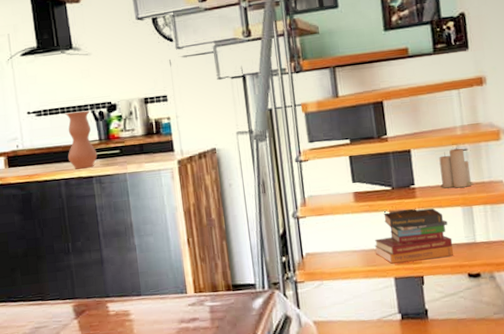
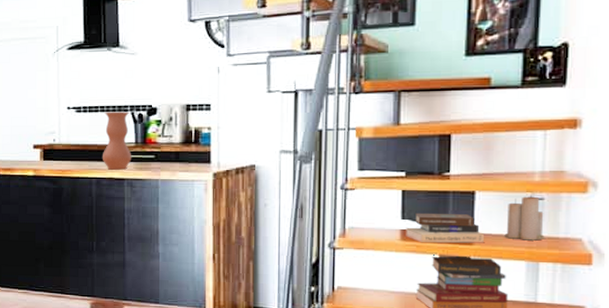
books: none [356,171,425,203] -> present [404,212,485,244]

